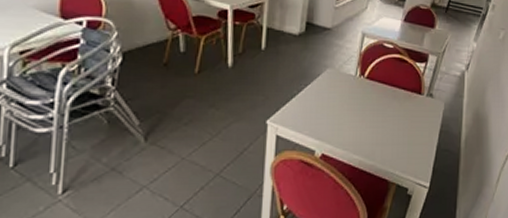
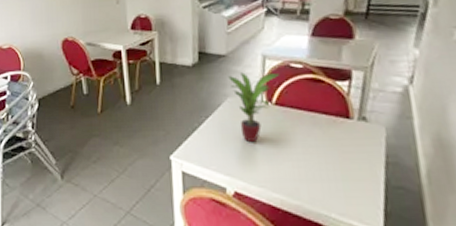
potted plant: none [330,47,375,111] -> present [228,72,280,143]

